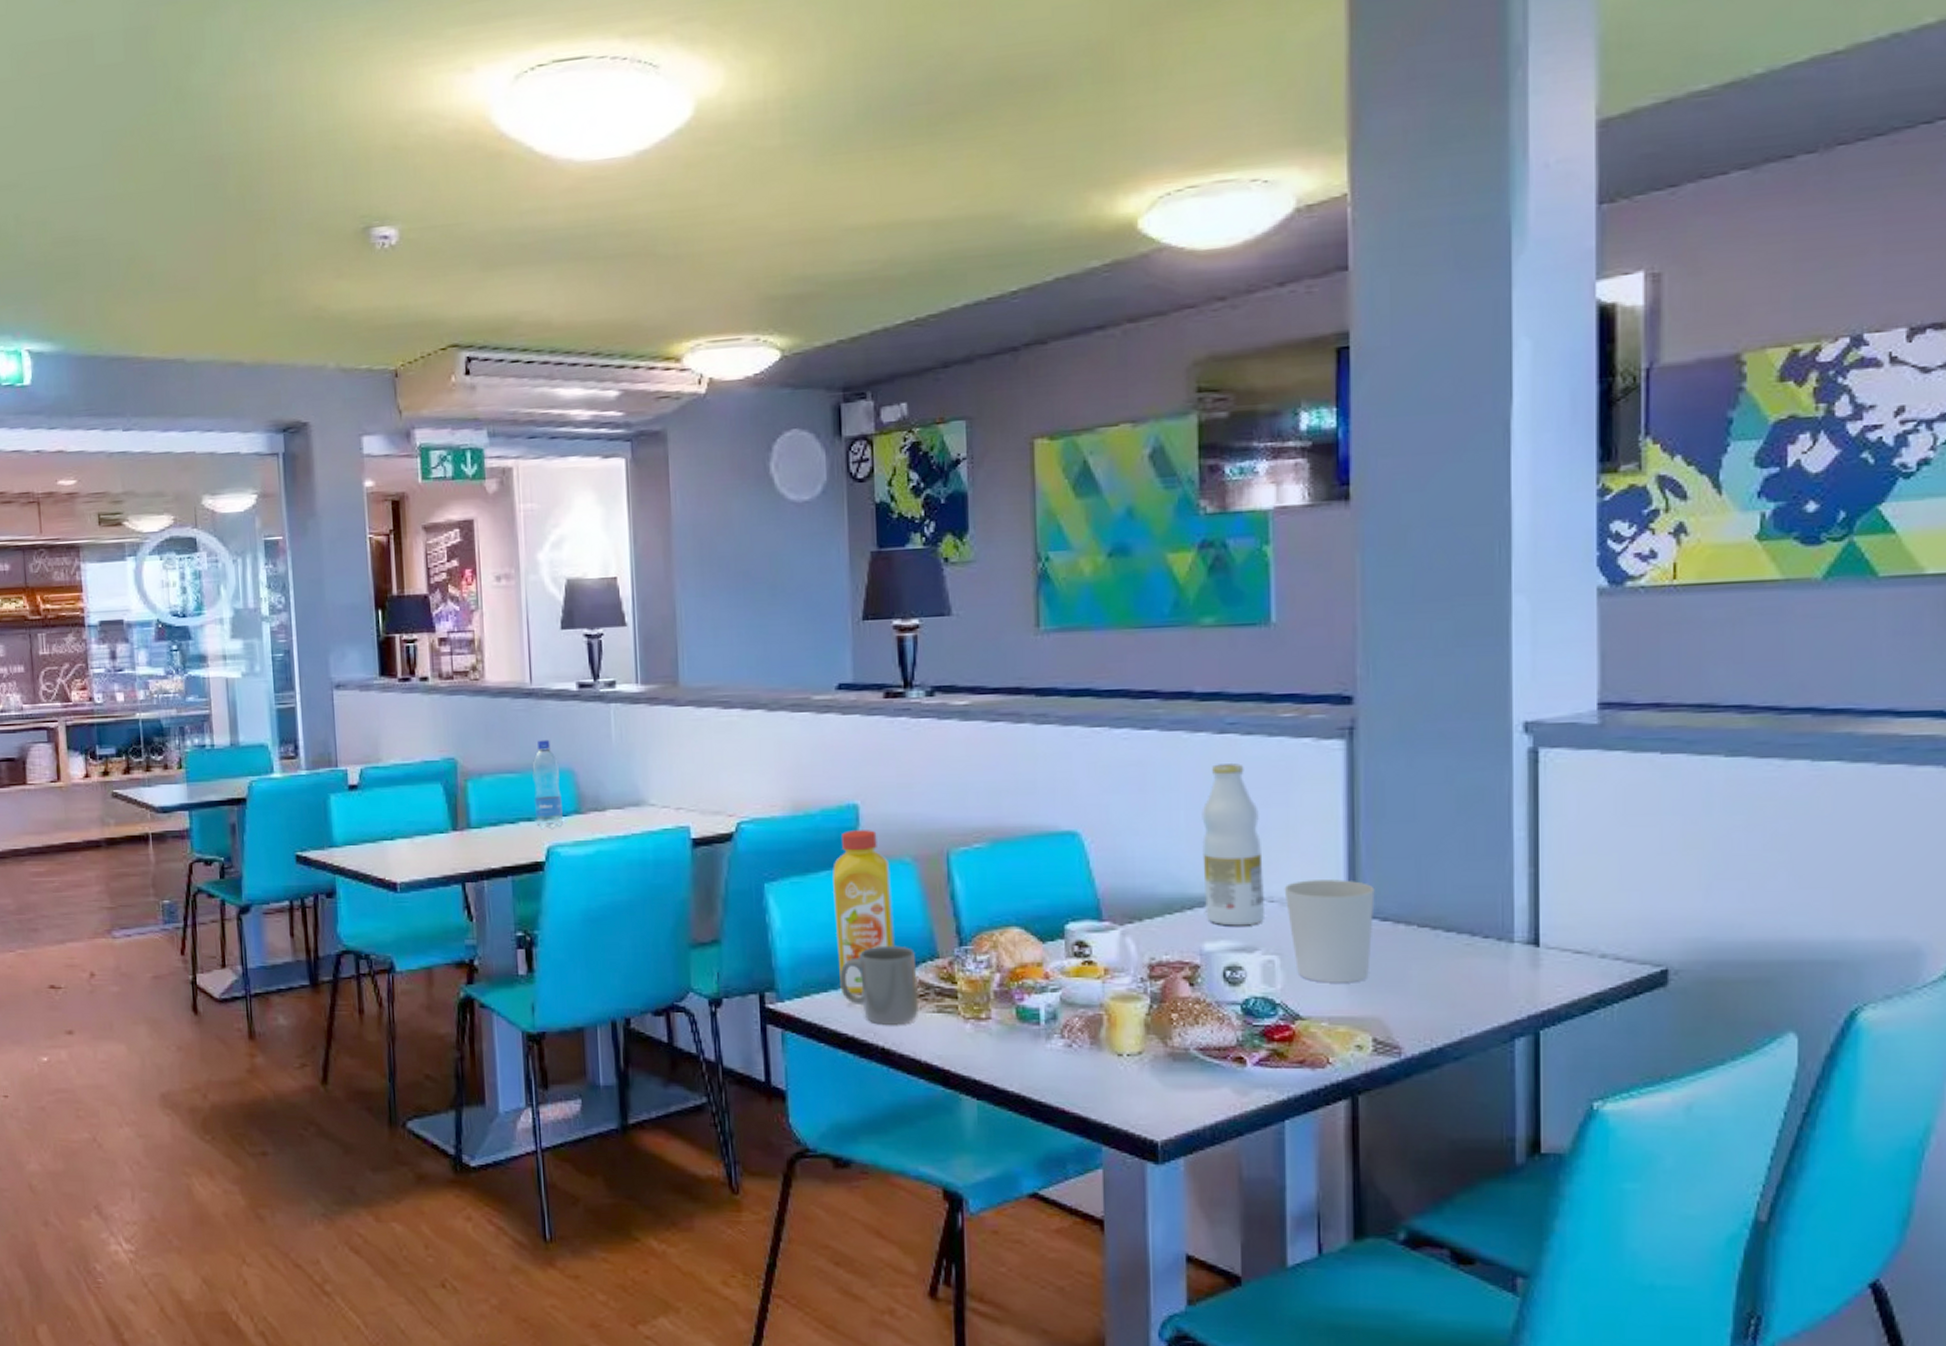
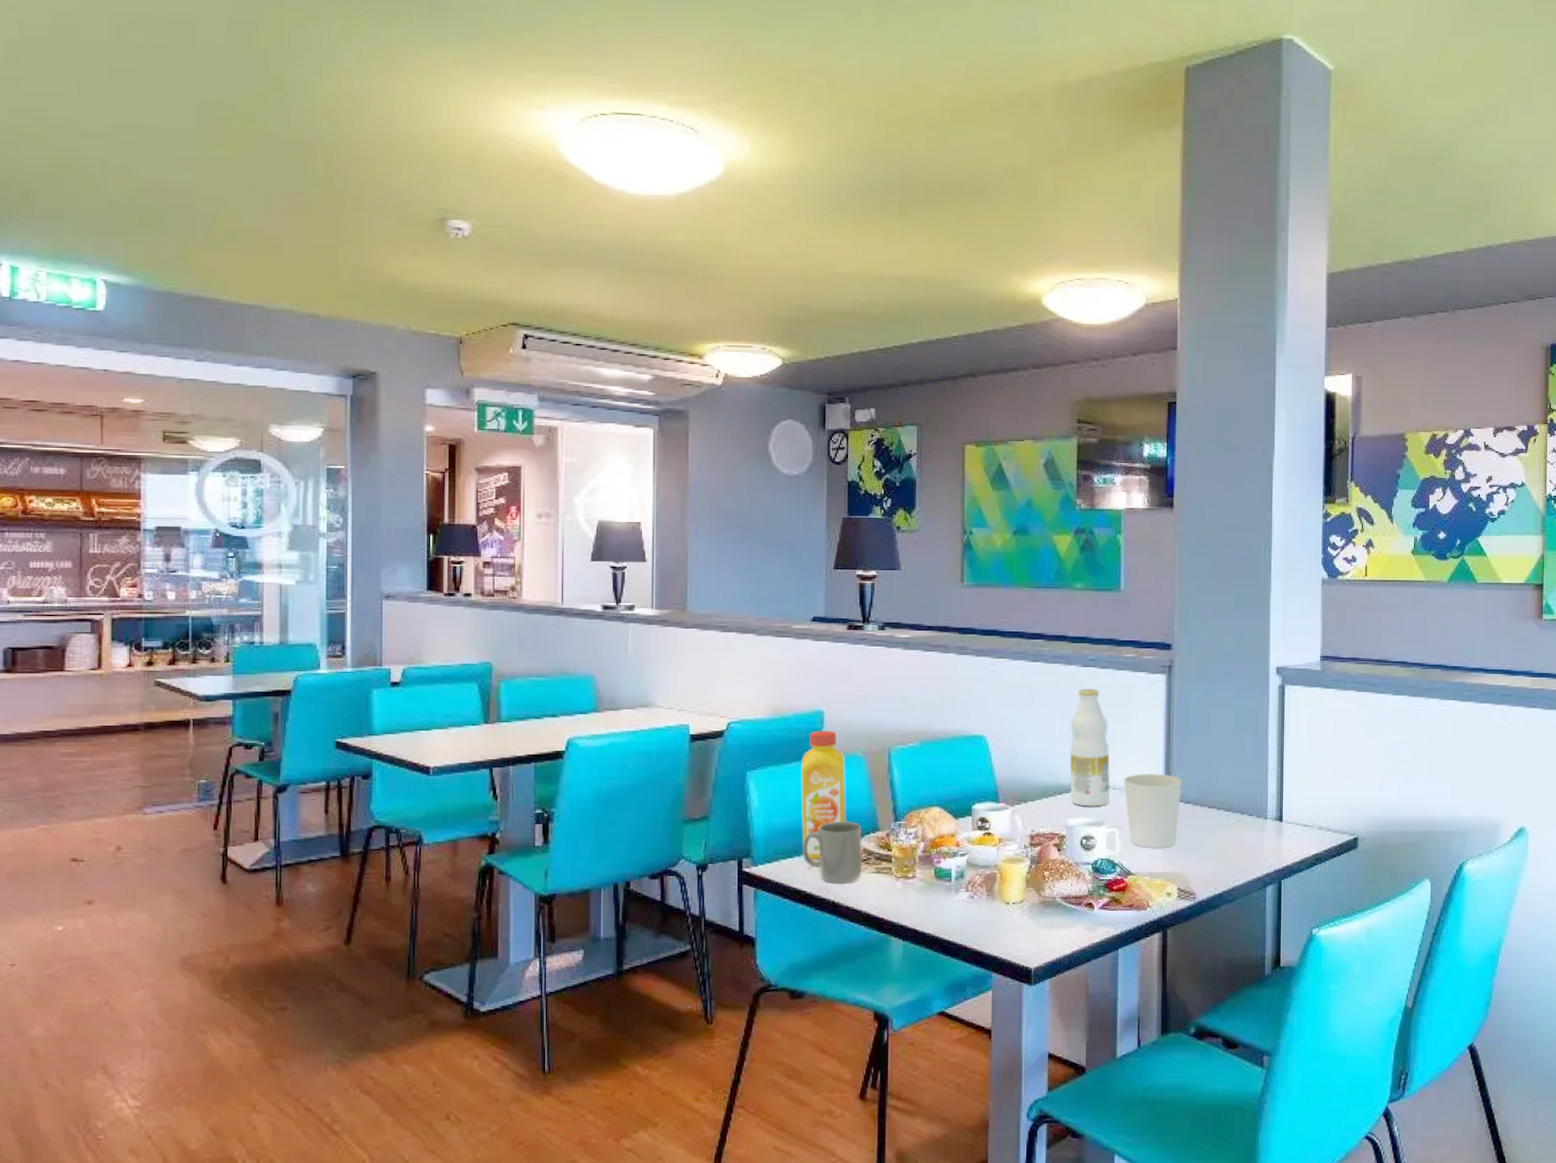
bottle: present [532,739,563,830] -> none [558,650,583,725]

